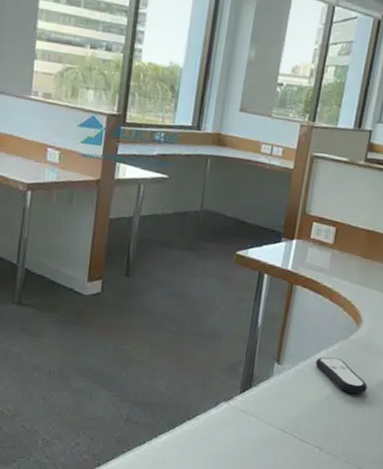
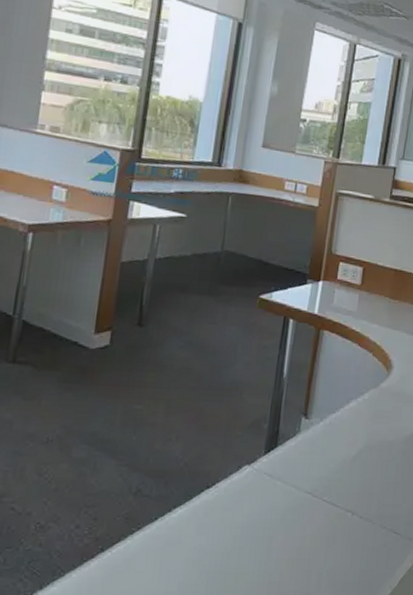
remote control: present [315,357,368,394] -> none [345,408,400,448]

